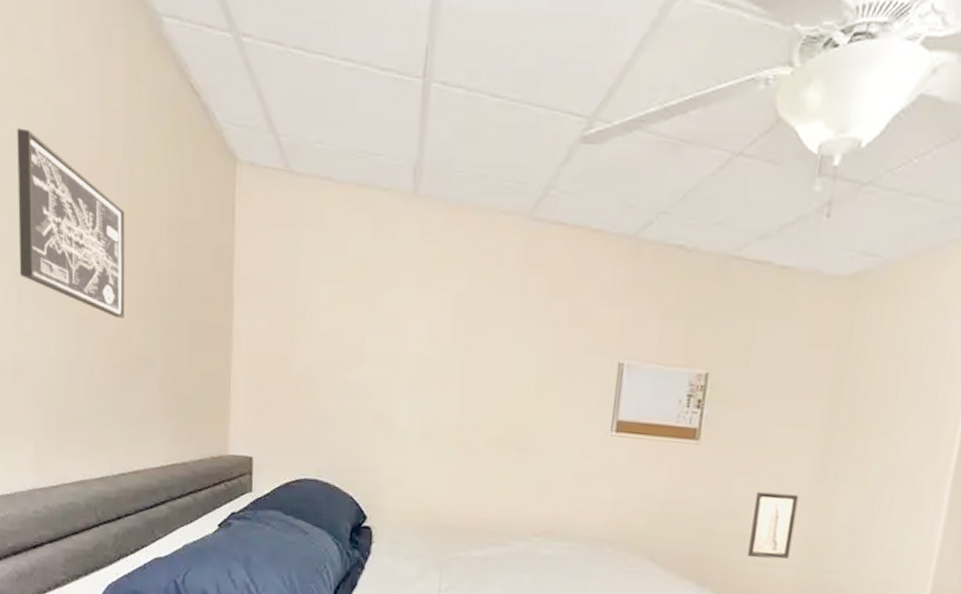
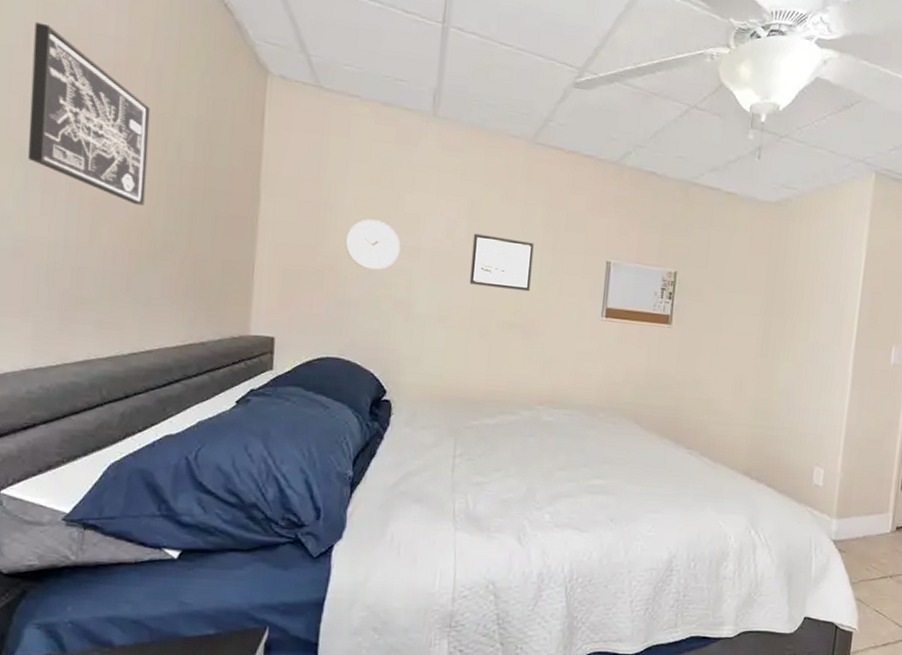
wall clock: none [321,322,380,381] -> present [345,219,401,270]
wall art: none [455,334,530,403] -> present [469,233,534,292]
wall art: present [747,491,799,560] -> none [711,365,748,419]

